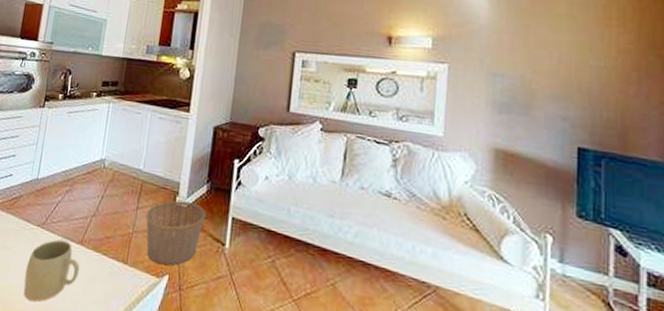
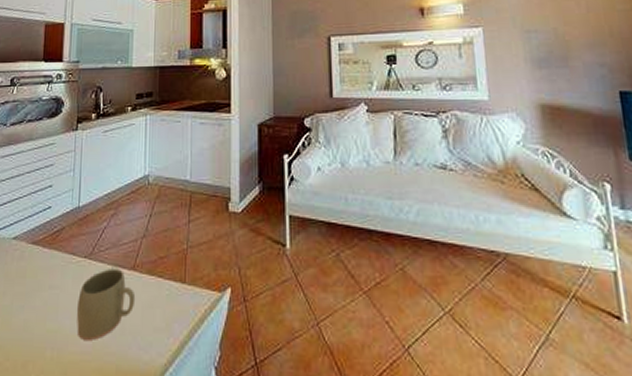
basket: present [145,200,206,266] -> none [199,207,261,278]

